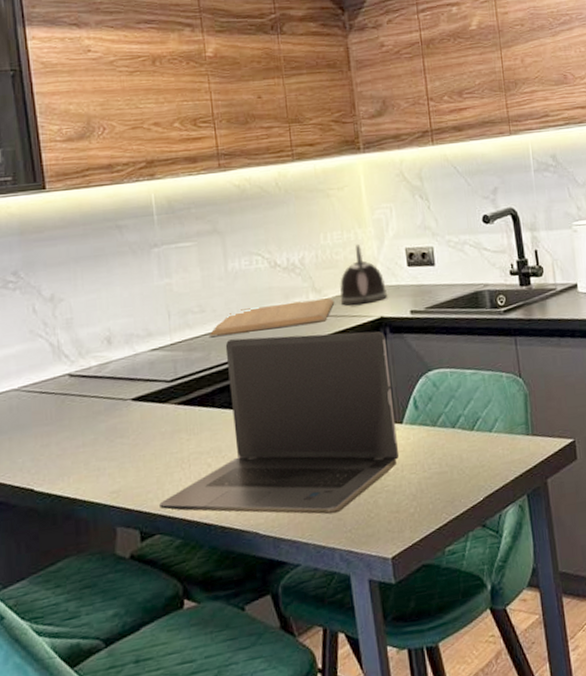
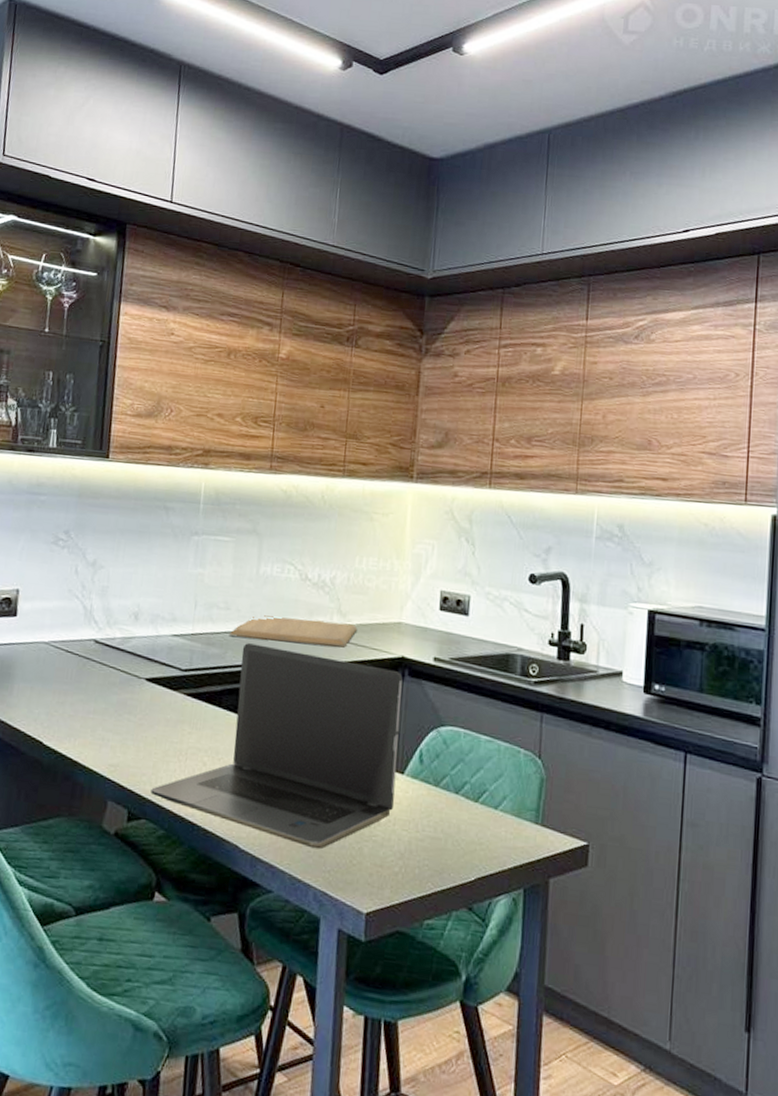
kettle: present [340,243,387,306] -> none [363,575,414,640]

